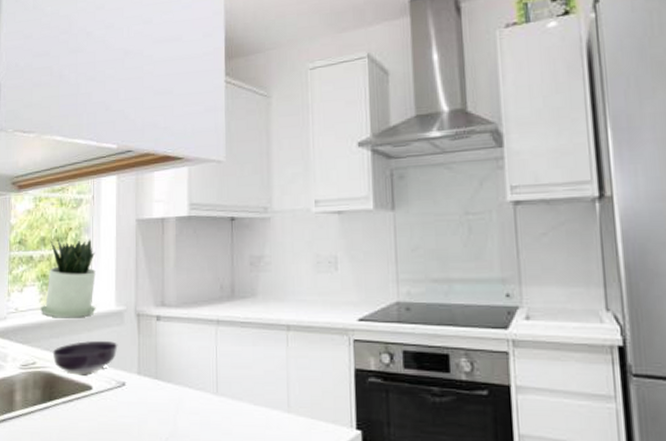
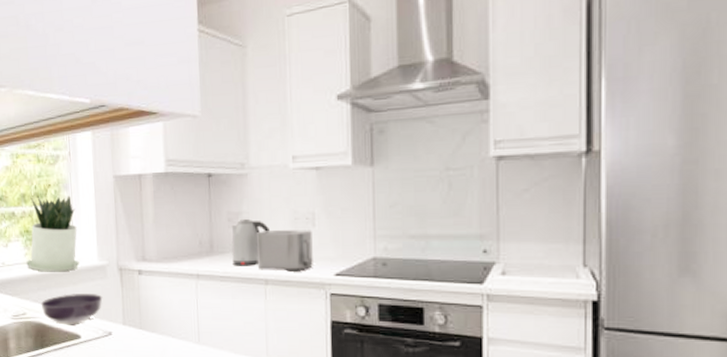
kettle: none [253,262,293,311] -> present [231,218,271,266]
toaster: none [278,274,336,317] -> present [256,230,313,272]

